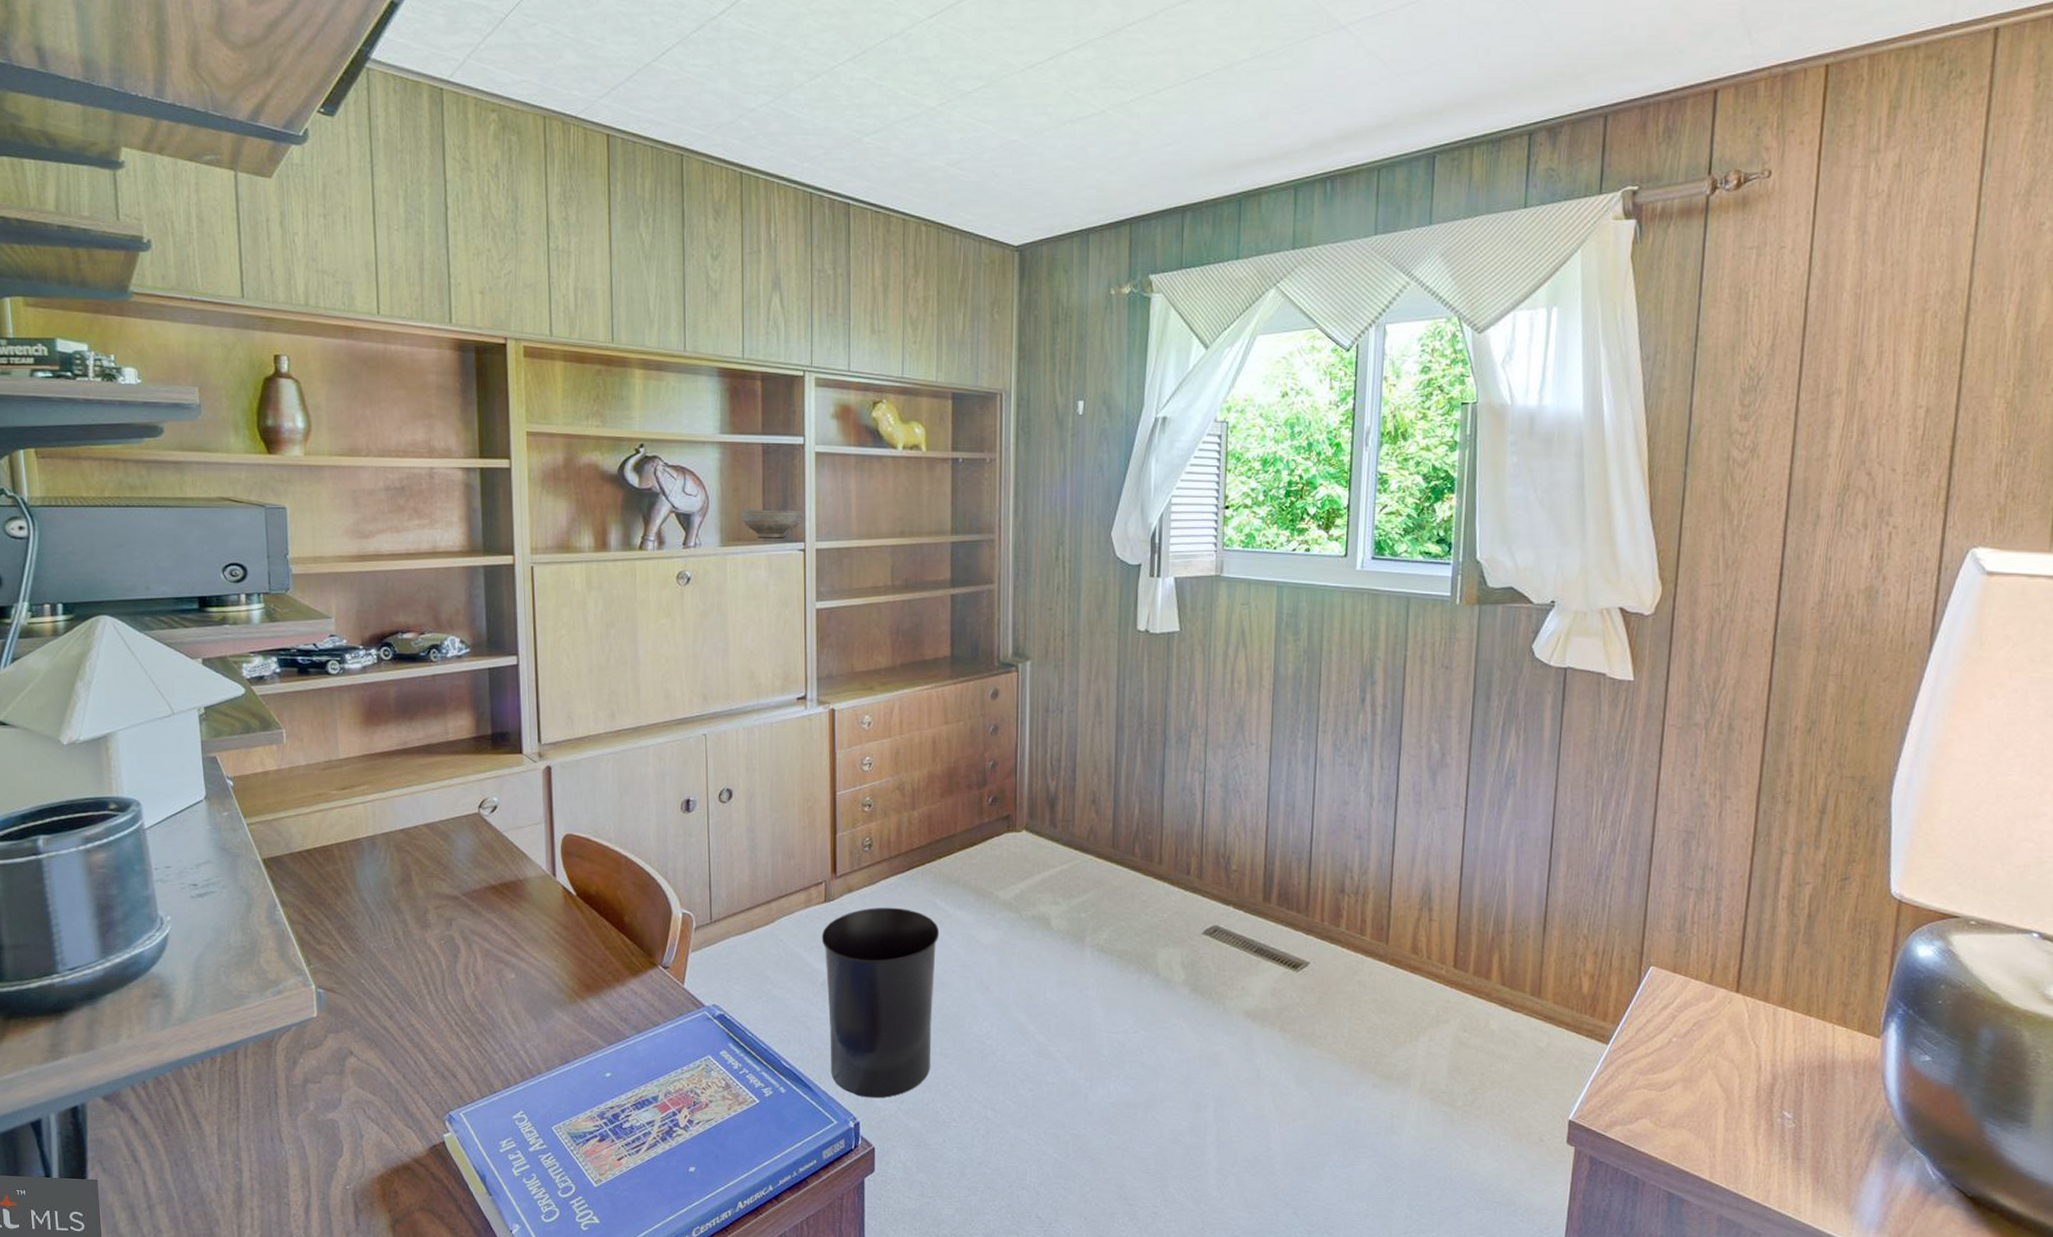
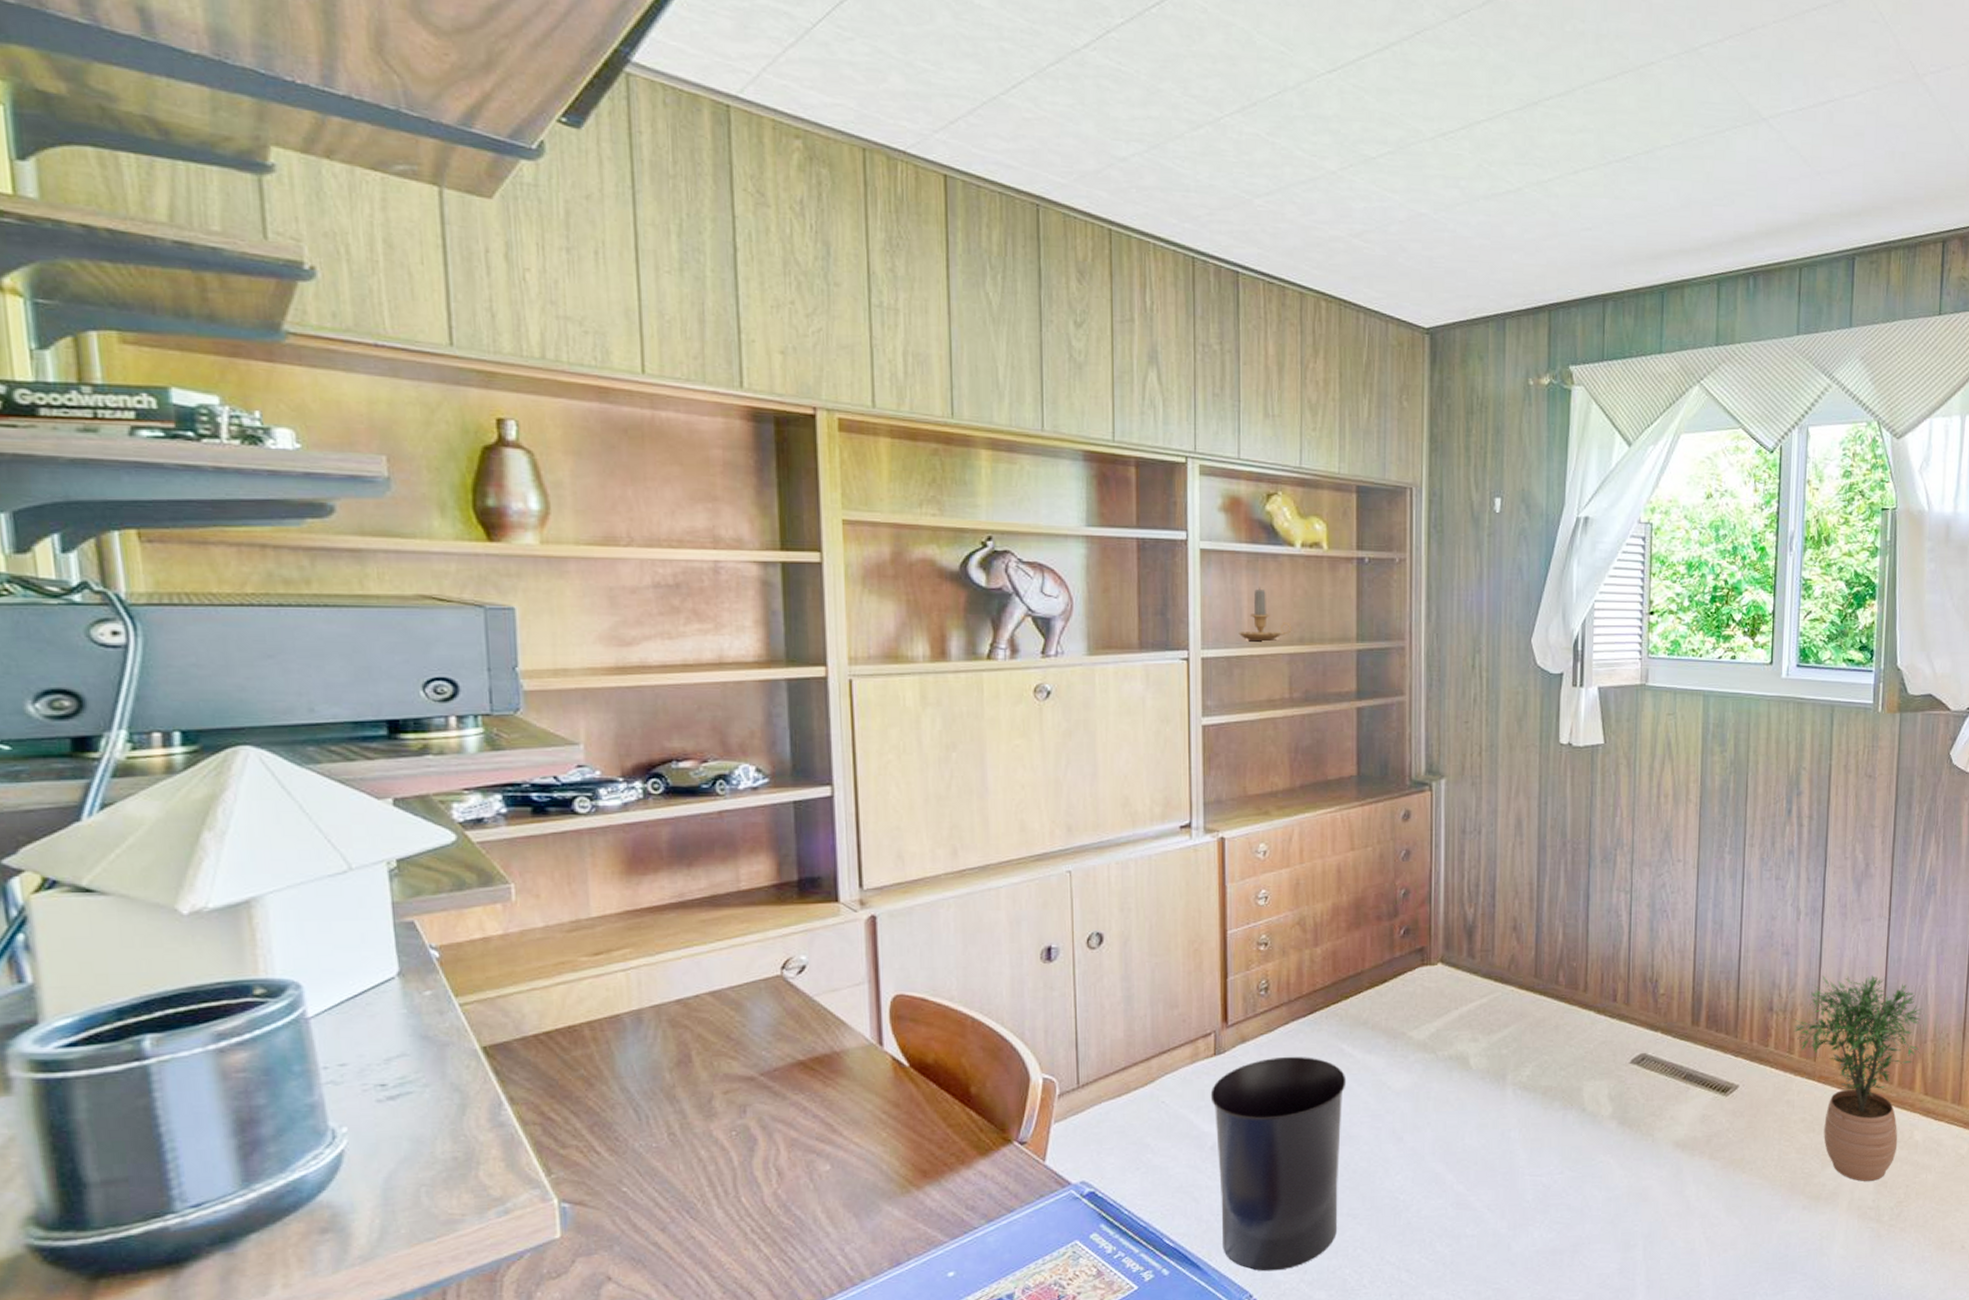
decorative bowl: present [739,509,803,539] -> none [1110,613,1186,646]
candle: none [848,485,894,535] -> present [1239,587,1292,642]
potted plant: none [1366,861,1500,1066] -> present [1794,975,1922,1181]

